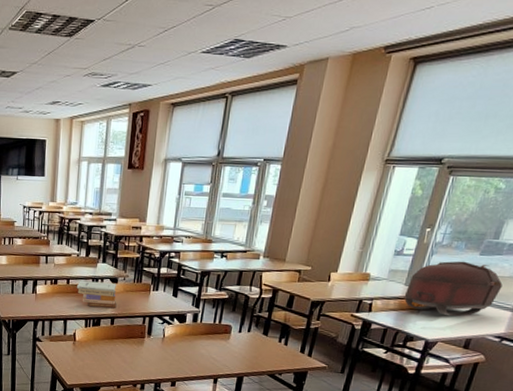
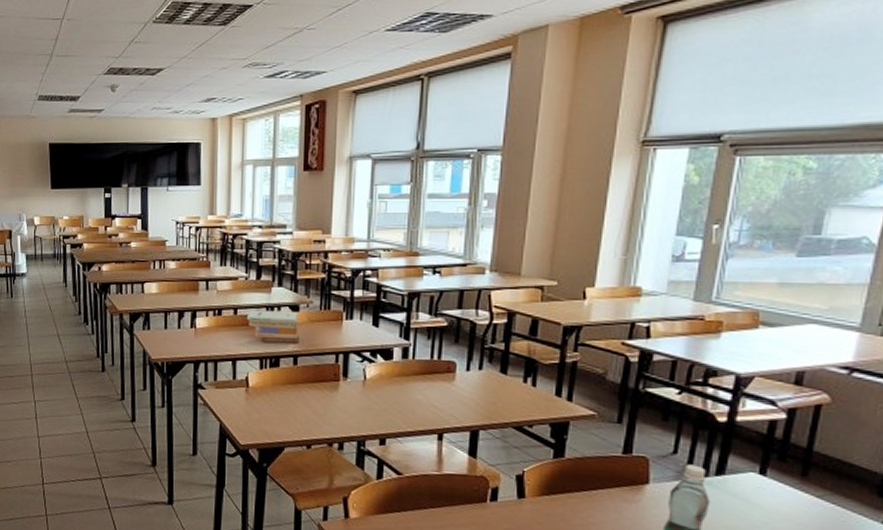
backpack: present [404,261,503,317] -> none [694,265,838,342]

